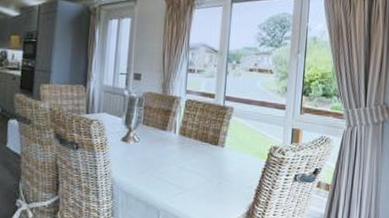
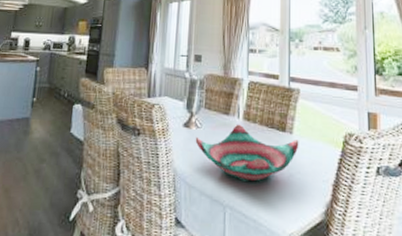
decorative bowl: none [133,138,229,189] -> present [195,124,299,182]

